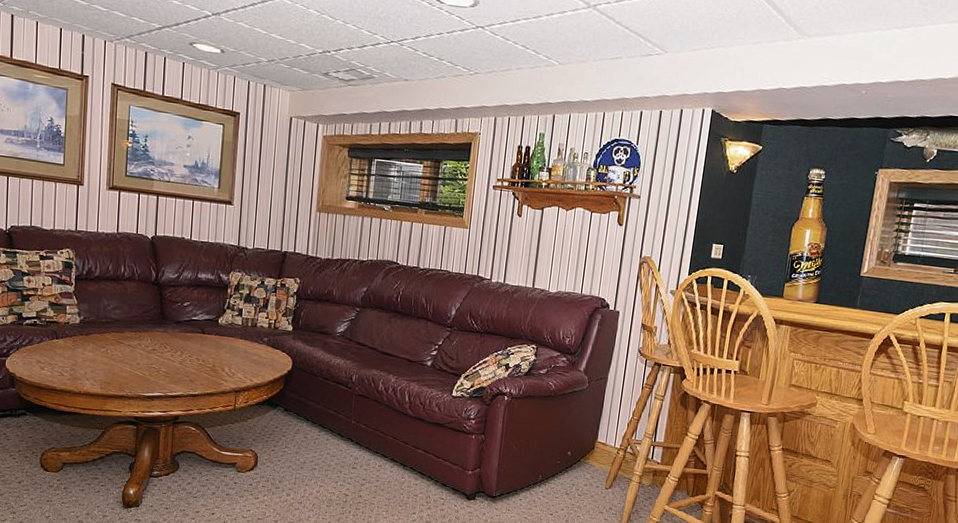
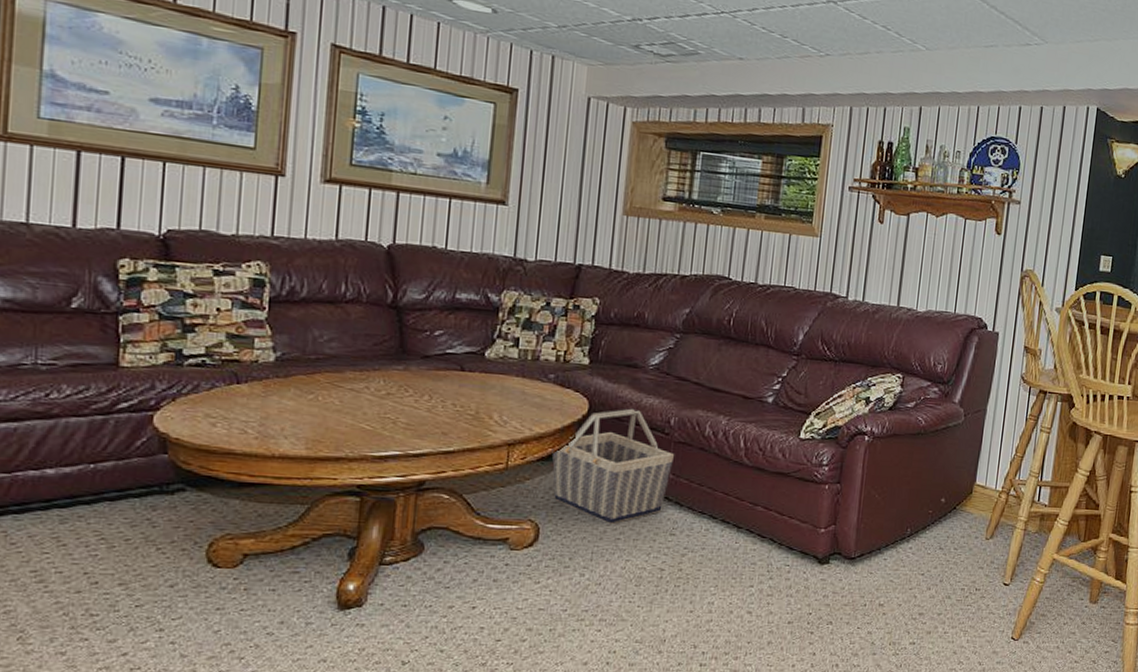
basket: none [266,366,356,458] -> present [551,408,675,525]

